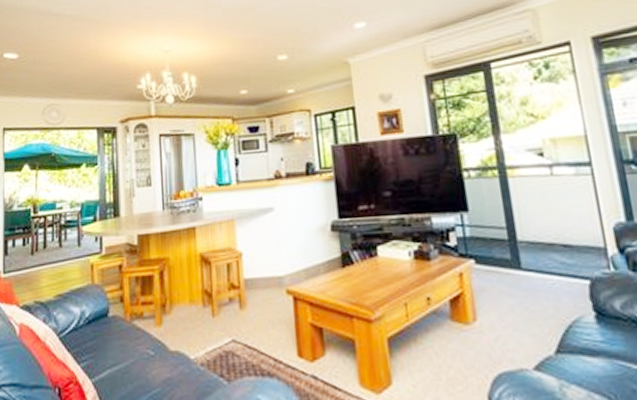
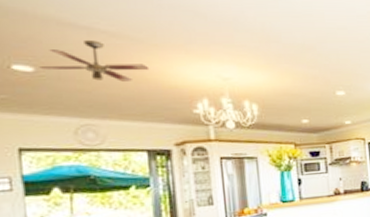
ceiling fan: none [22,25,103,63] -> present [39,40,150,82]

